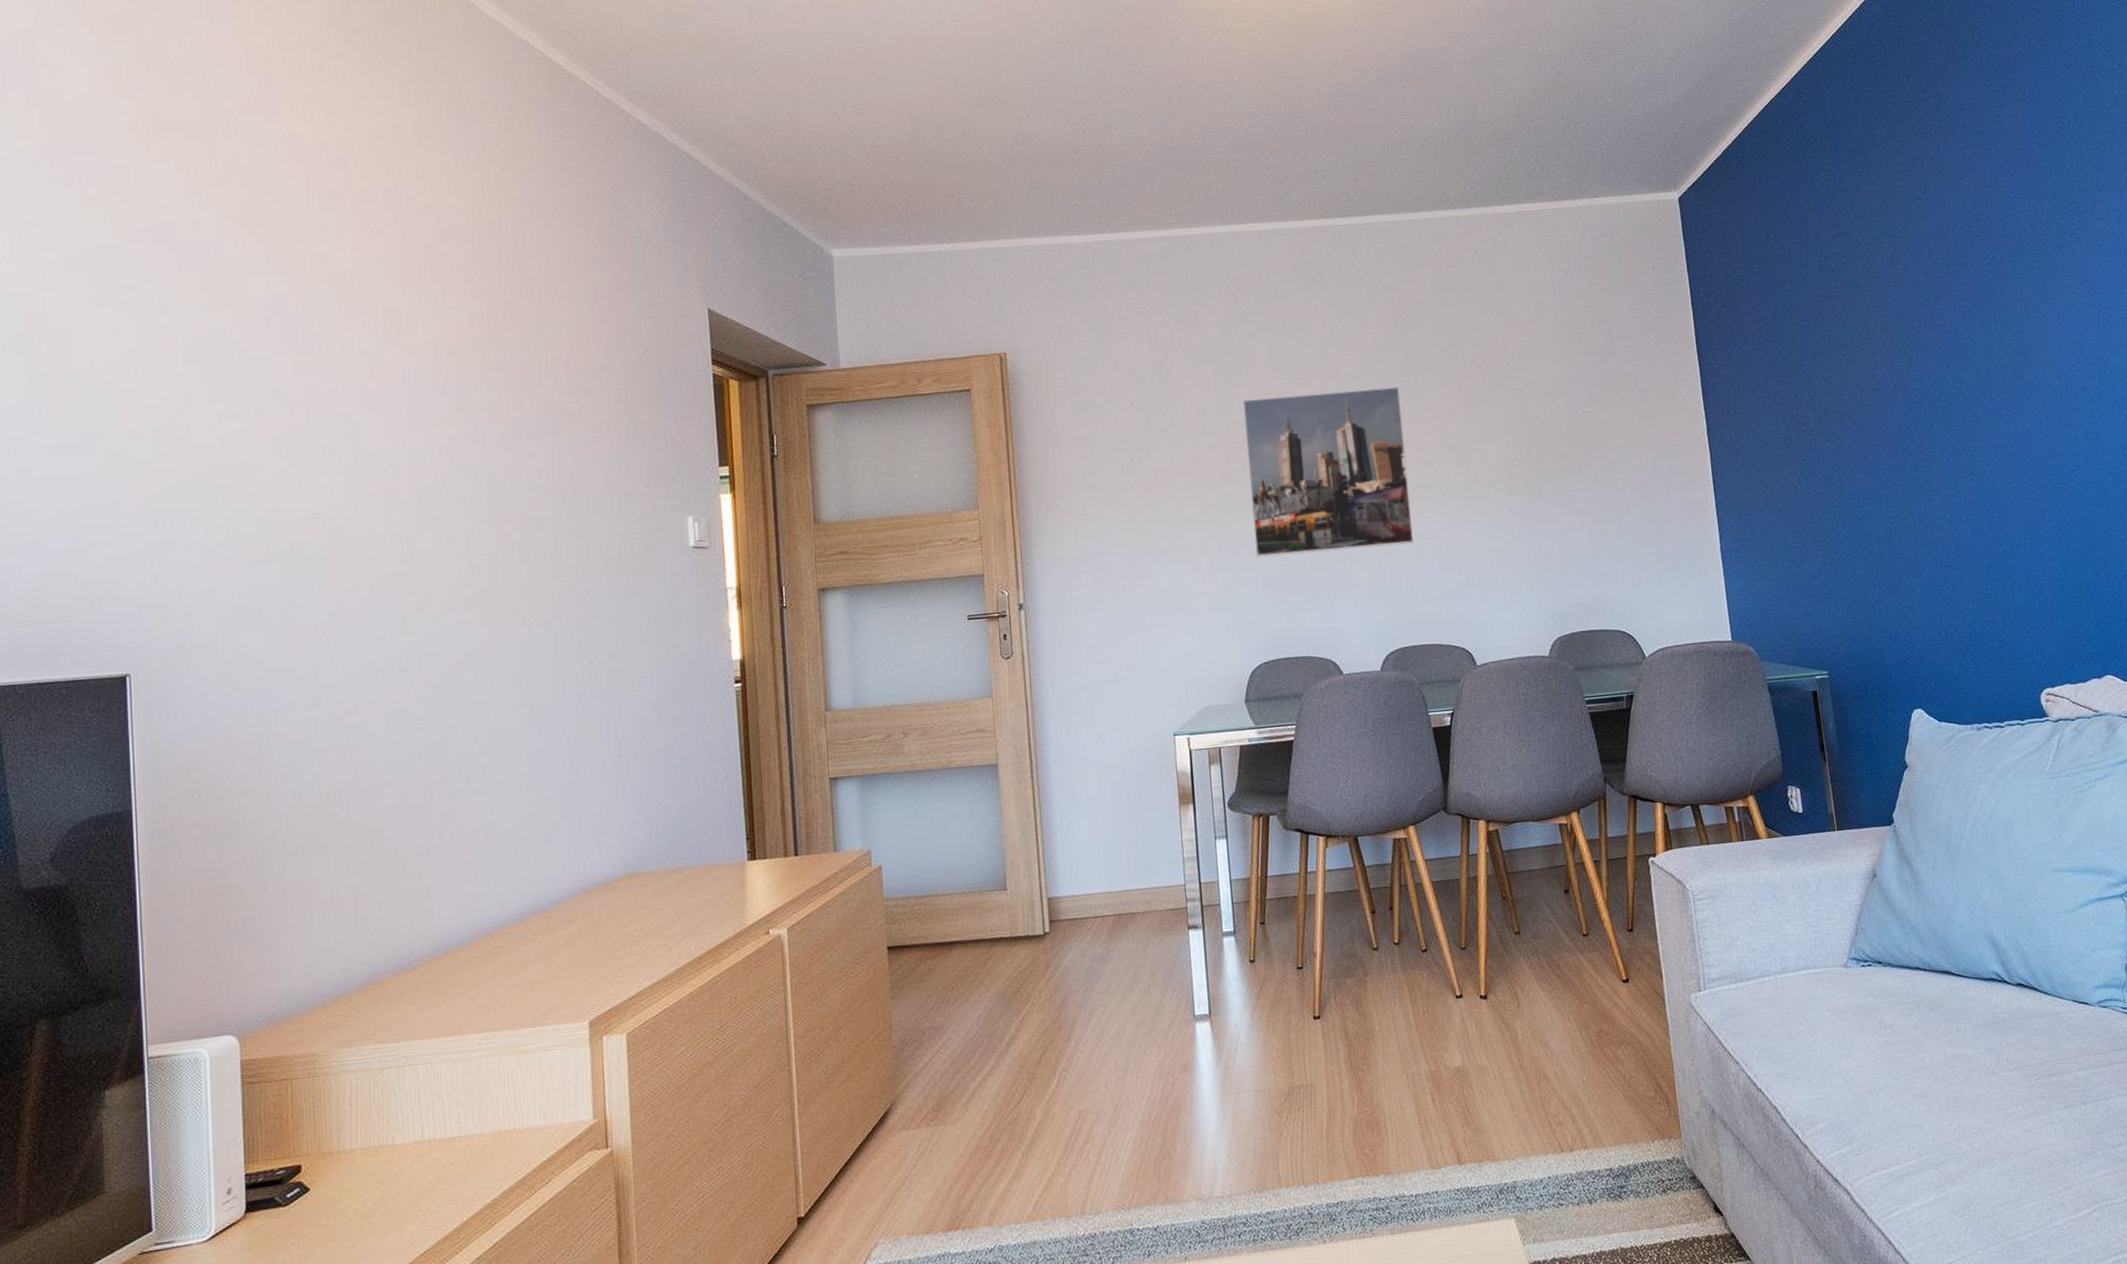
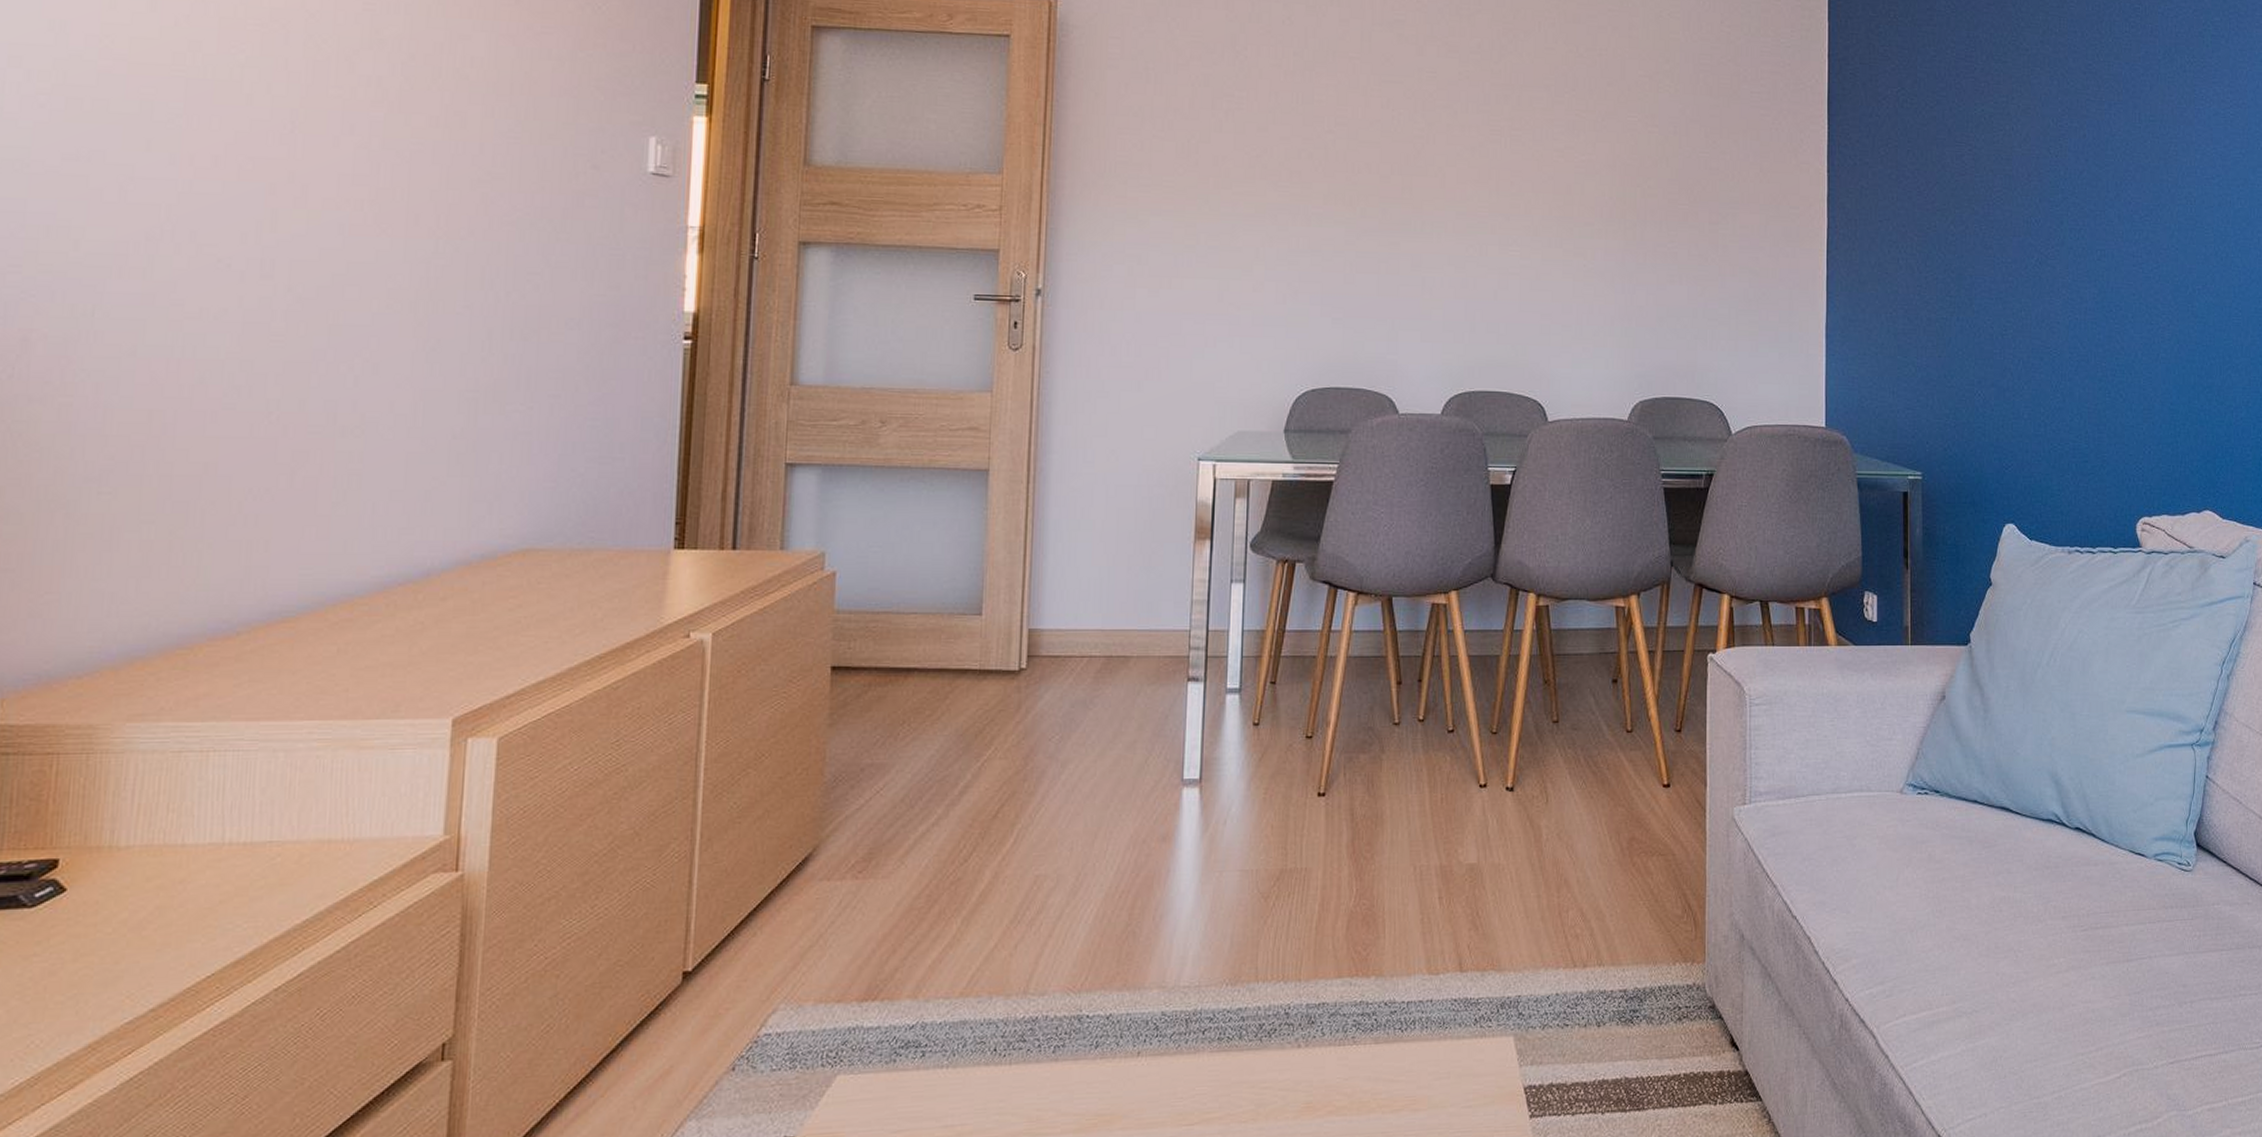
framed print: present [1242,386,1414,558] -> none [1317,92,1501,277]

